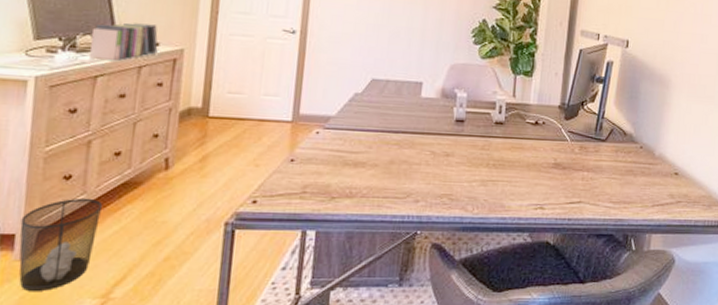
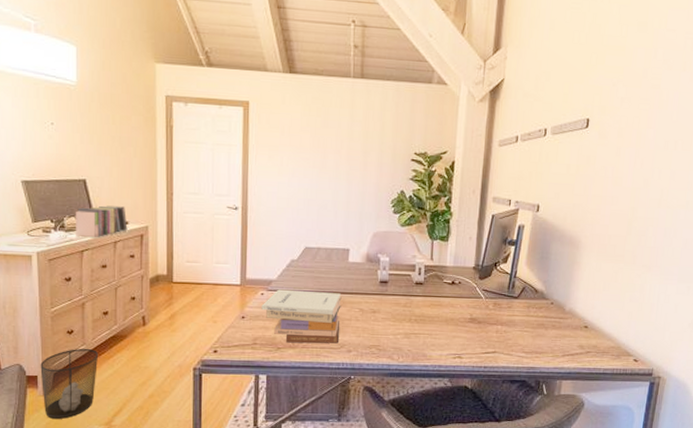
books: none [315,127,411,192] -> present [261,289,342,344]

